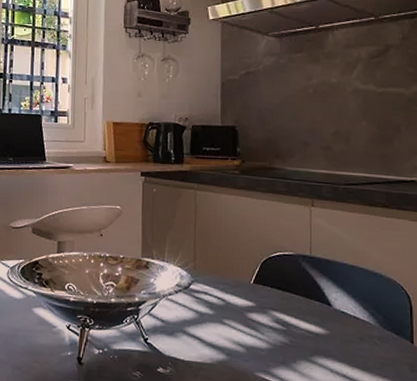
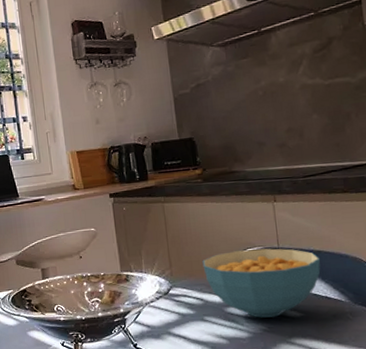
cereal bowl: none [229,252,353,331] -> present [202,248,321,318]

